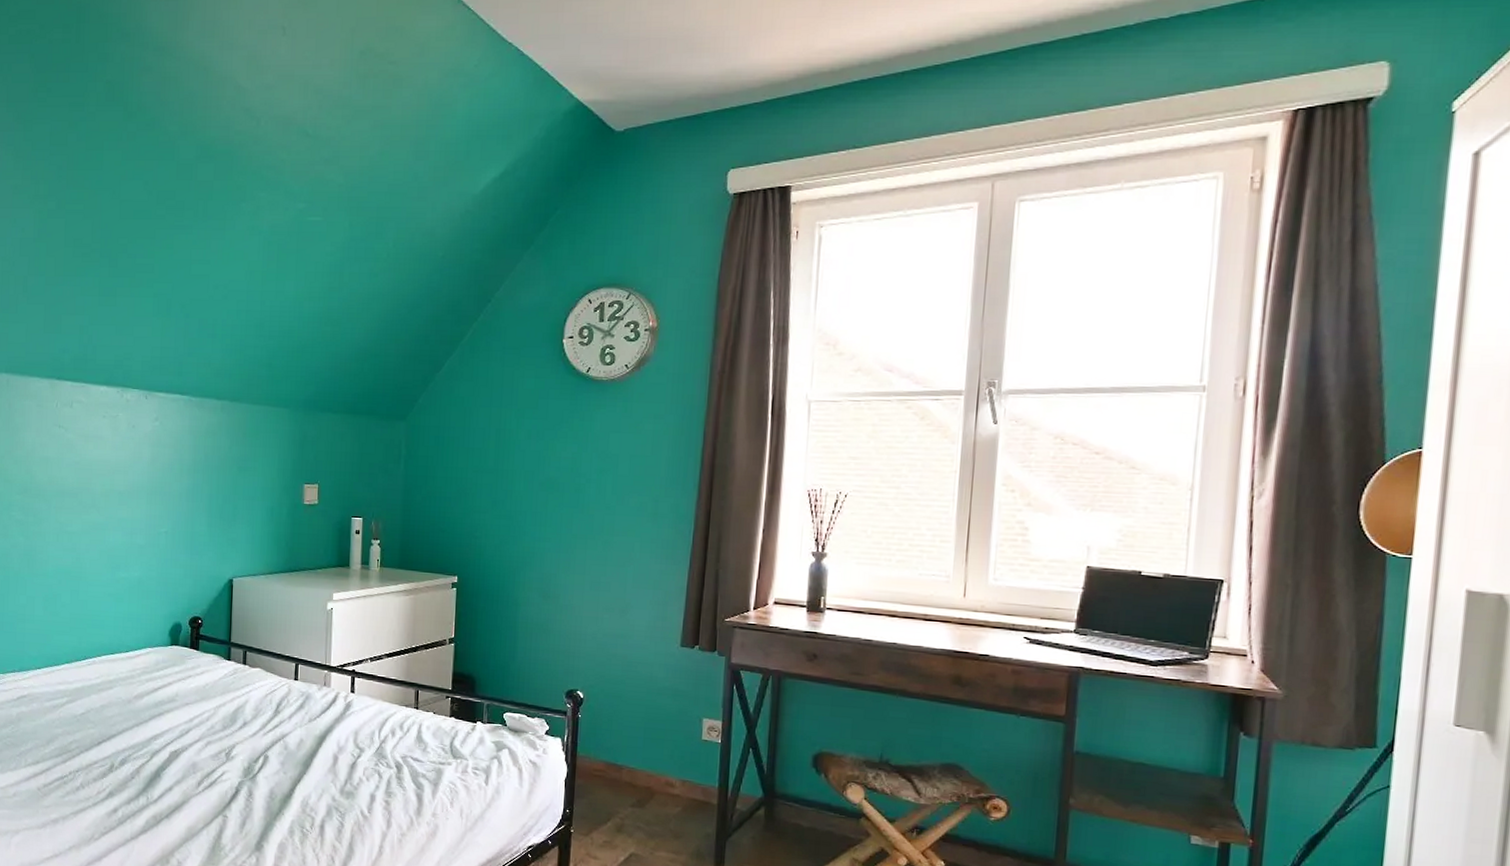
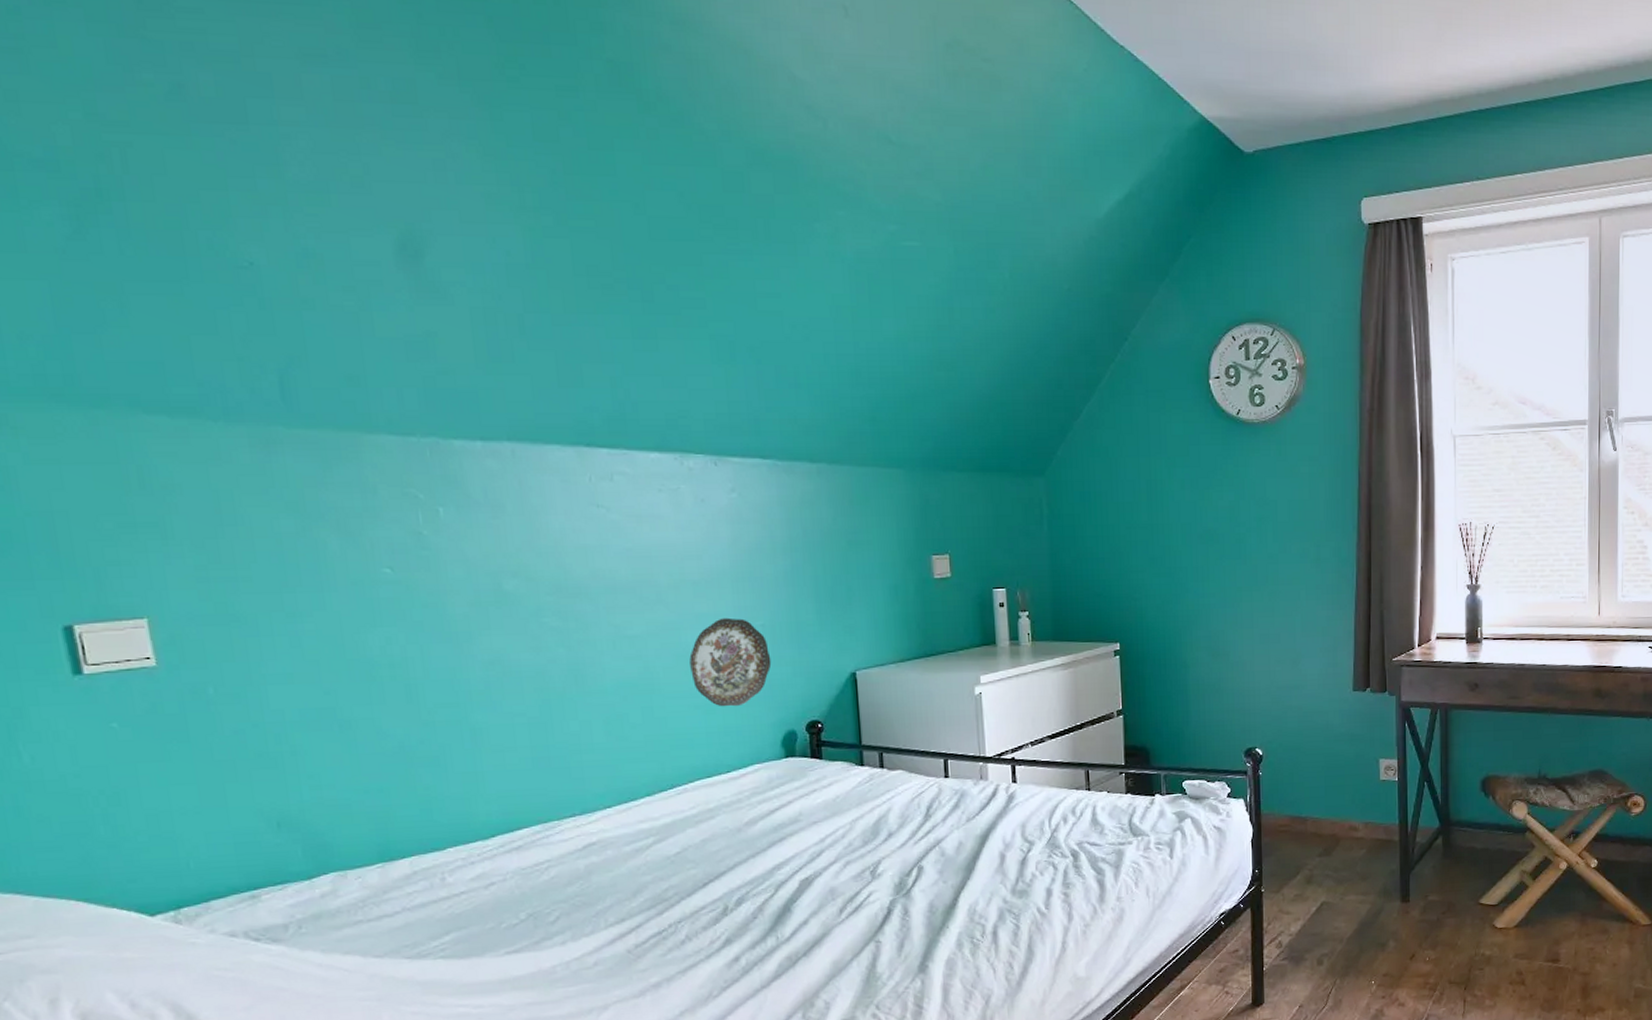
decorative plate: none [109,523,169,598] -> present [689,617,772,707]

